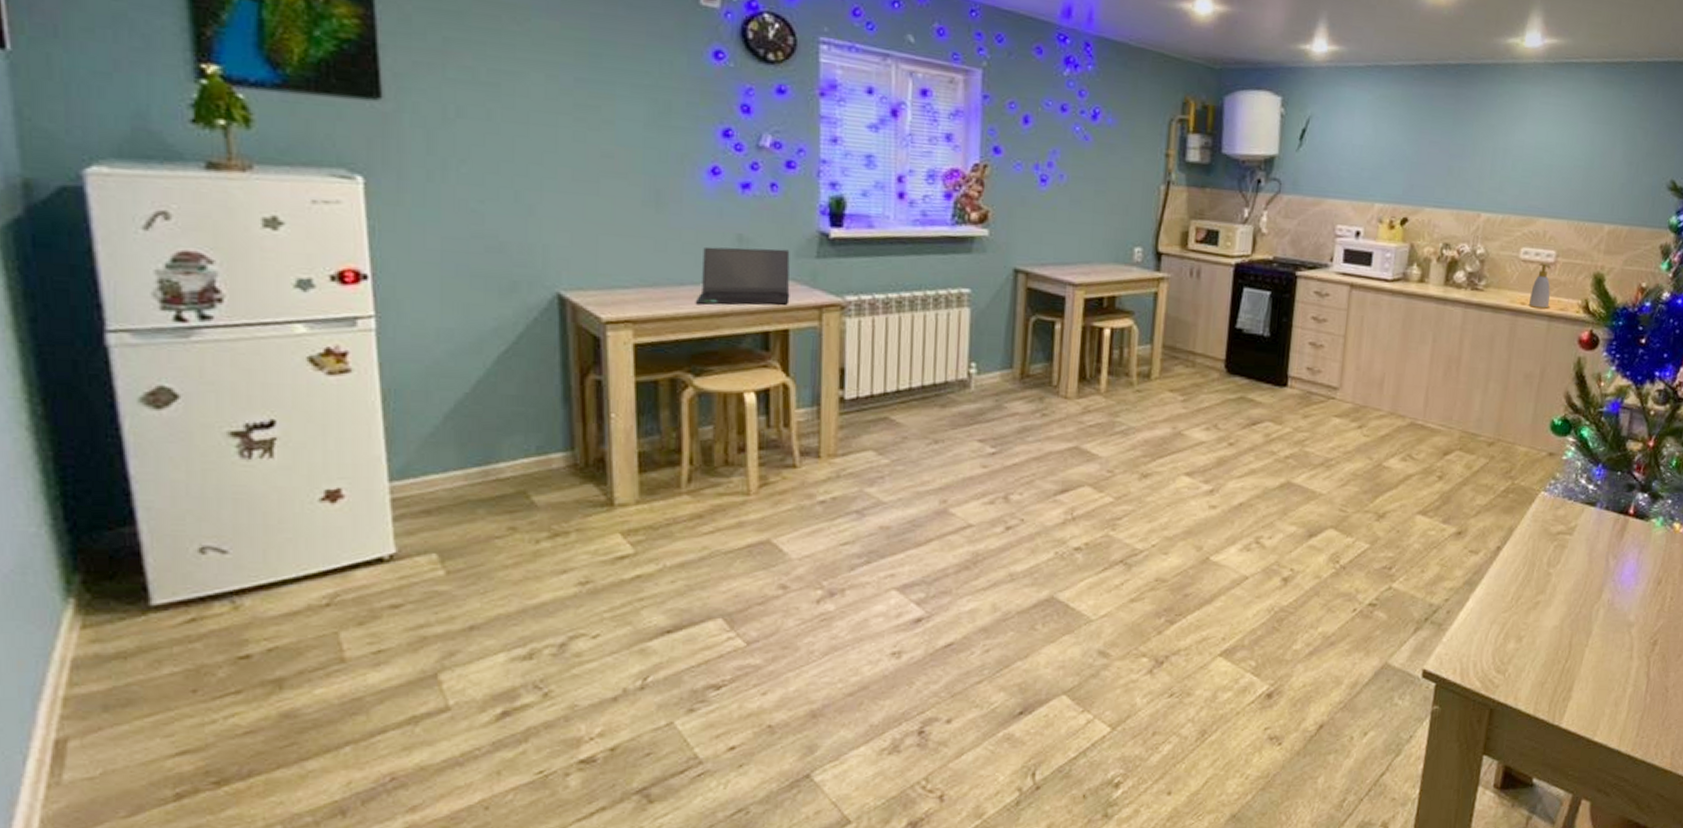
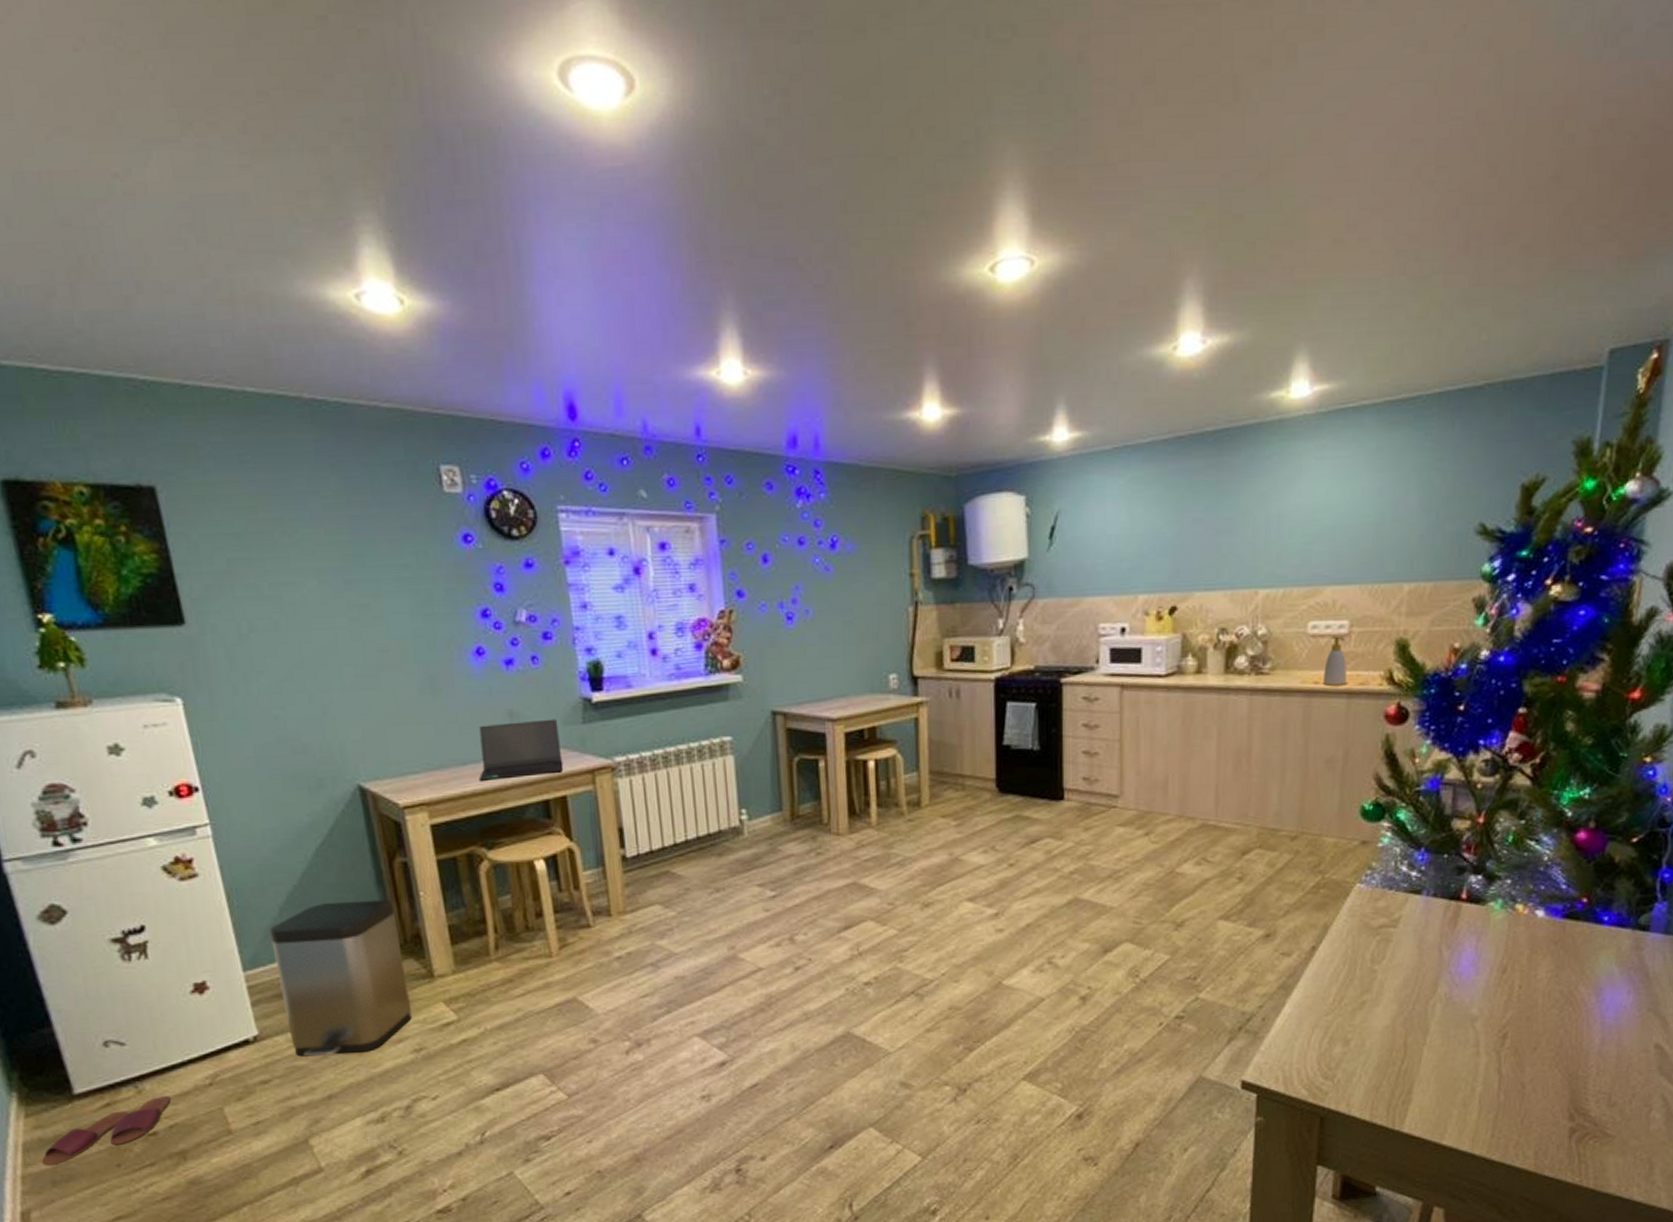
slippers: none [95,614,275,687] -> present [42,1095,171,1166]
pedal bin: none [428,415,582,582] -> present [269,899,412,1057]

